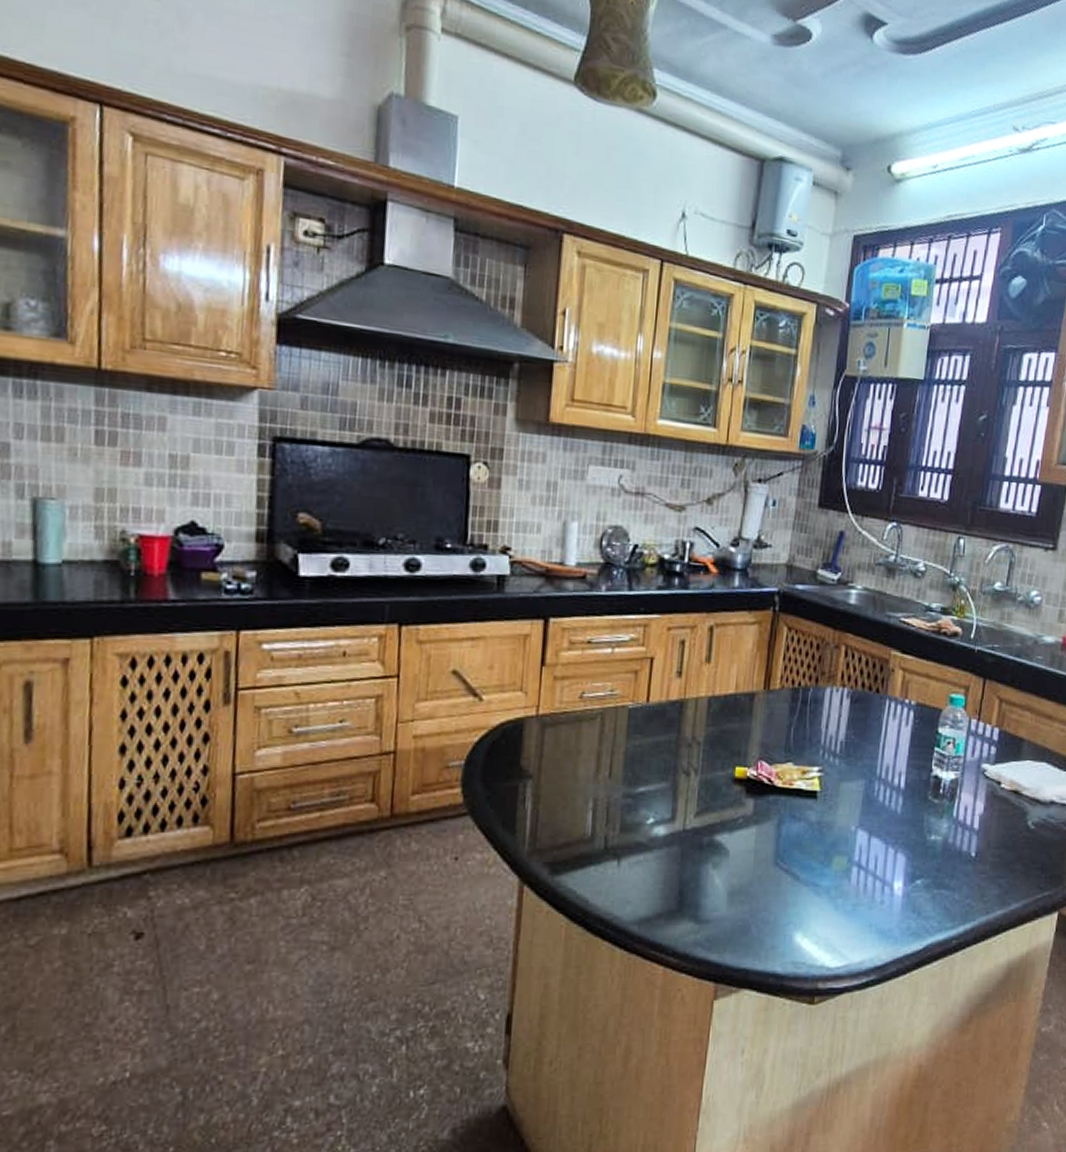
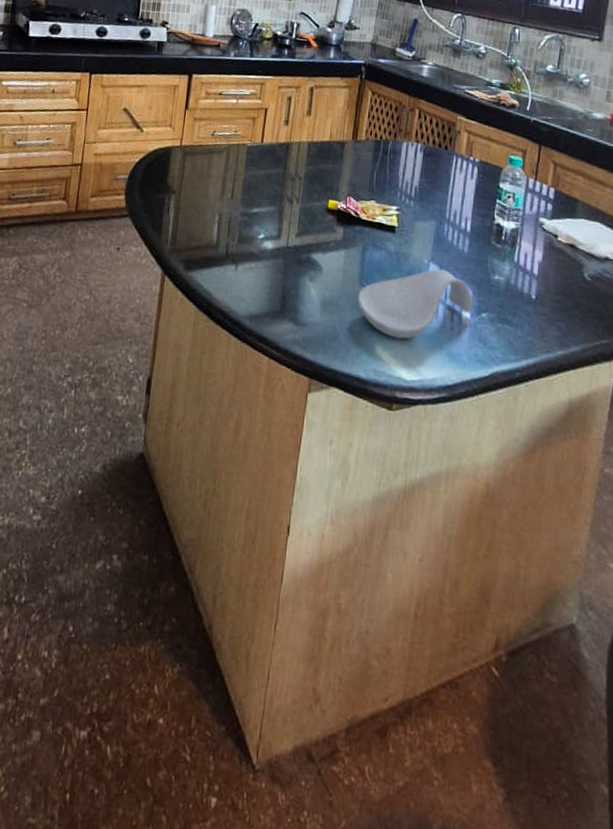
spoon rest: none [772,835,907,922] -> present [358,269,473,340]

